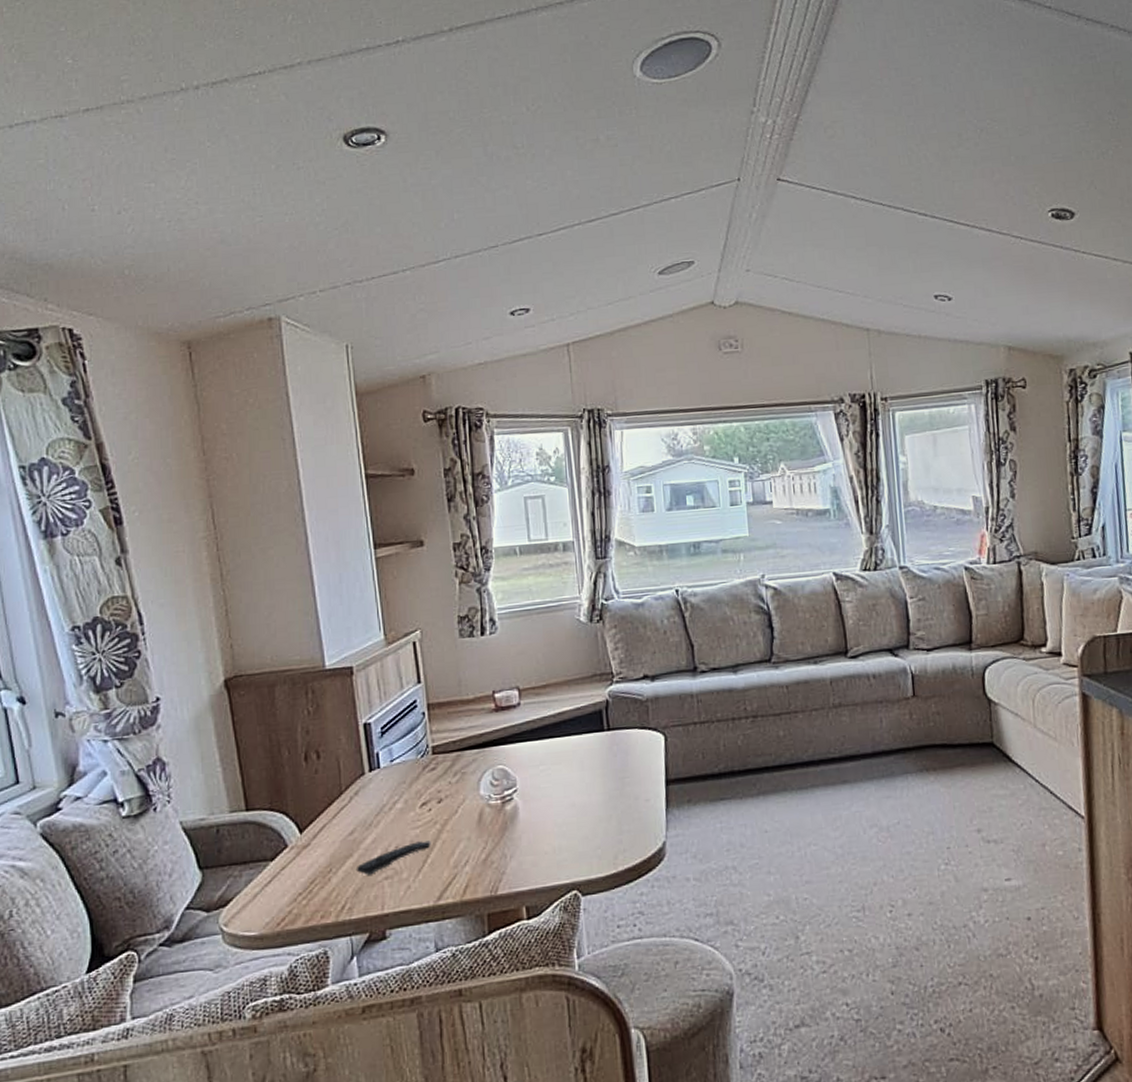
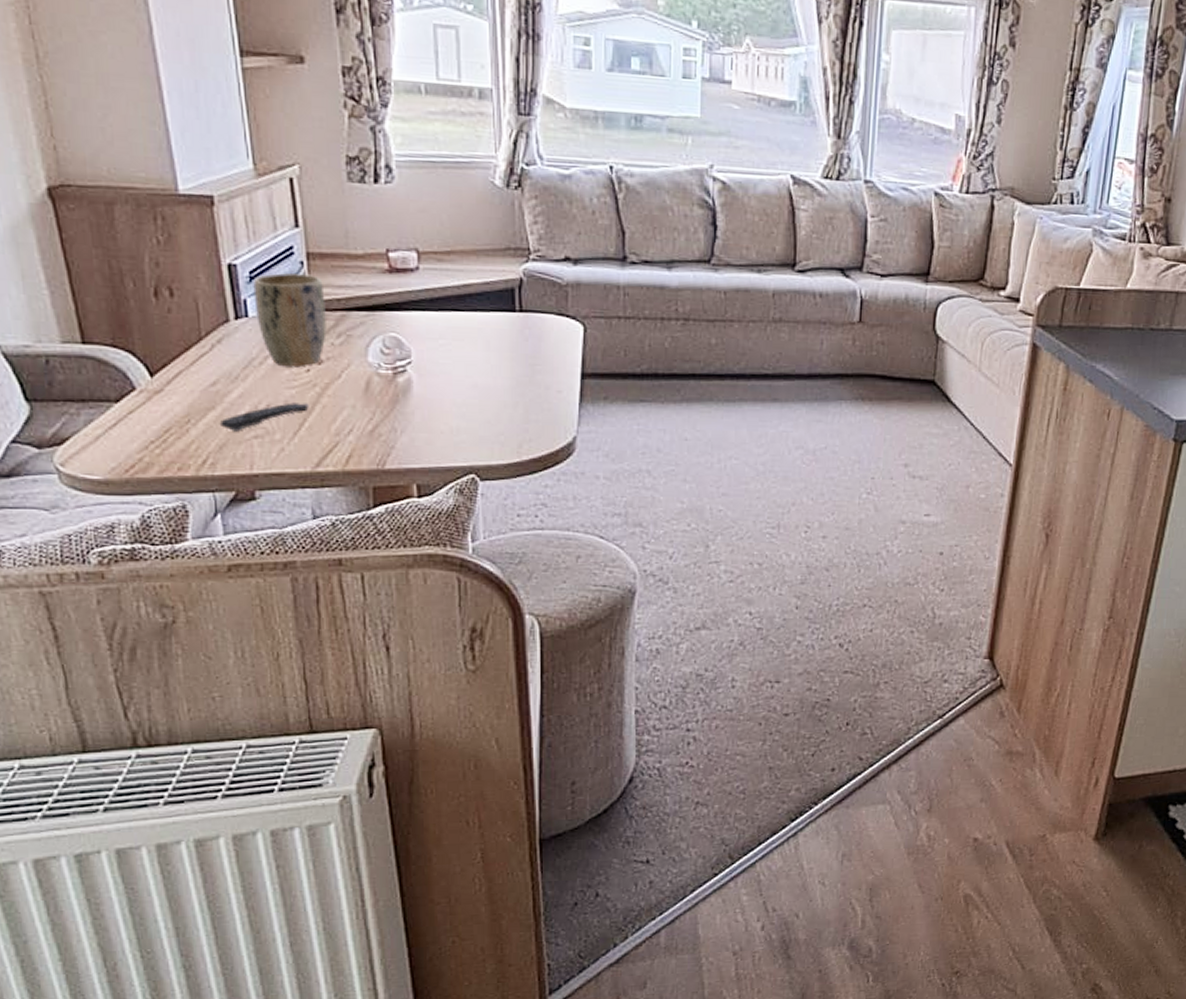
plant pot: none [384,723,445,809] -> present [253,273,327,366]

